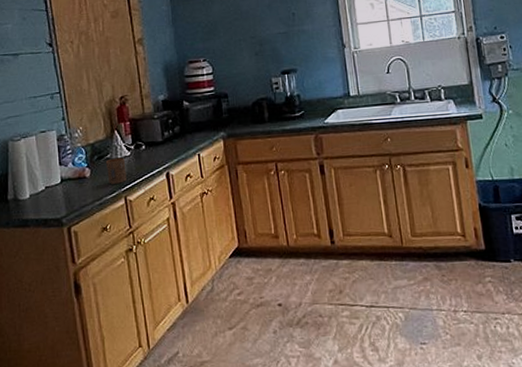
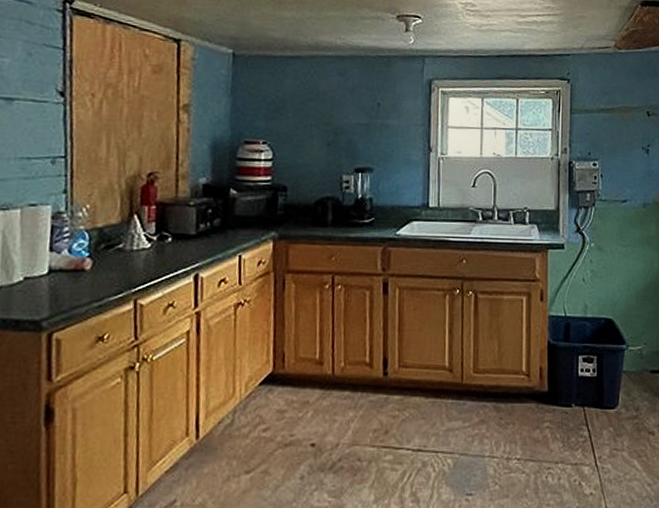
cup: present [105,157,127,184] -> none [114,249,143,282]

